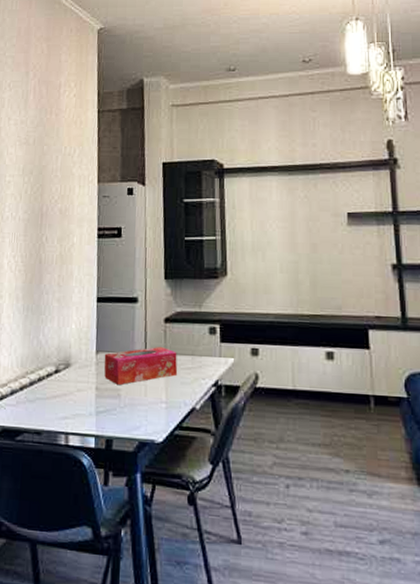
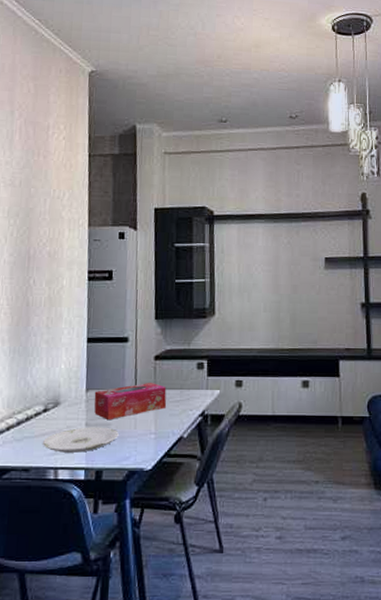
plate: none [53,391,129,419] -> present [42,427,119,453]

